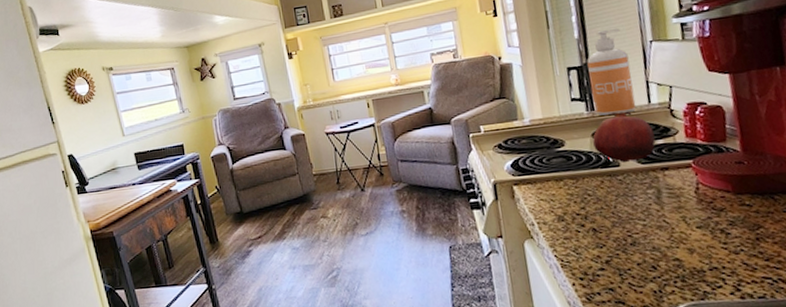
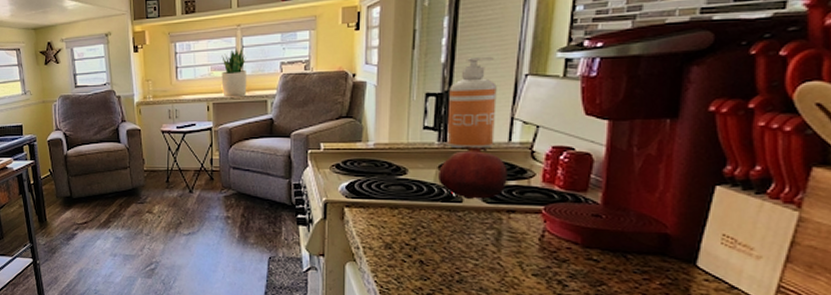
planter: none [374,42,403,93] -> present [221,46,247,97]

